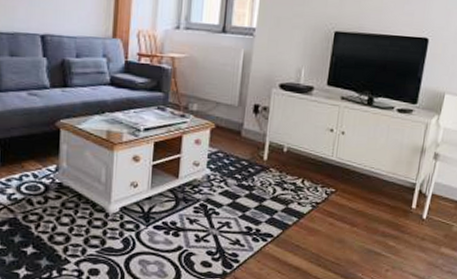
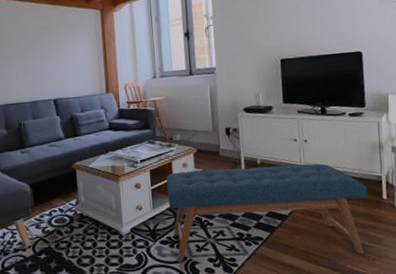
bench: none [170,149,398,263] -> present [166,163,368,263]

